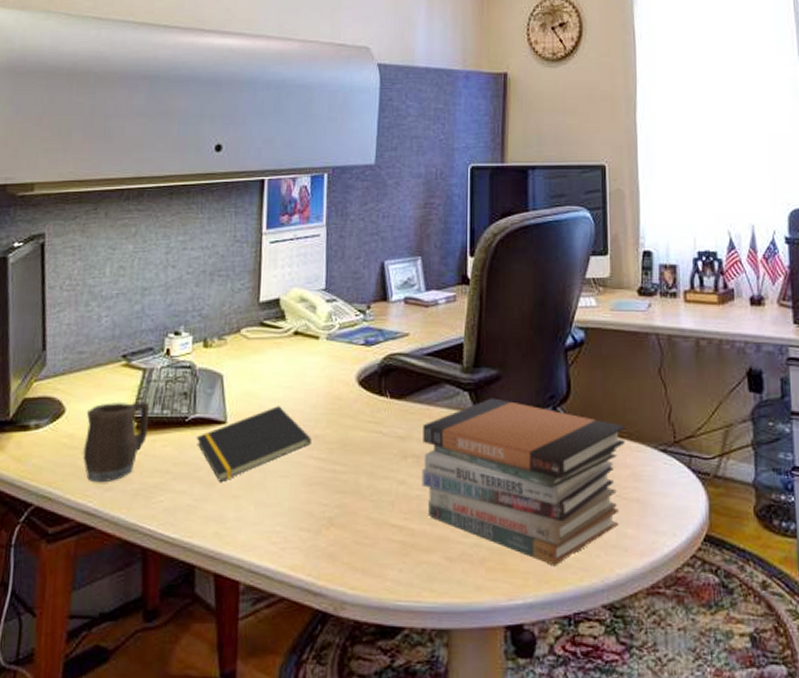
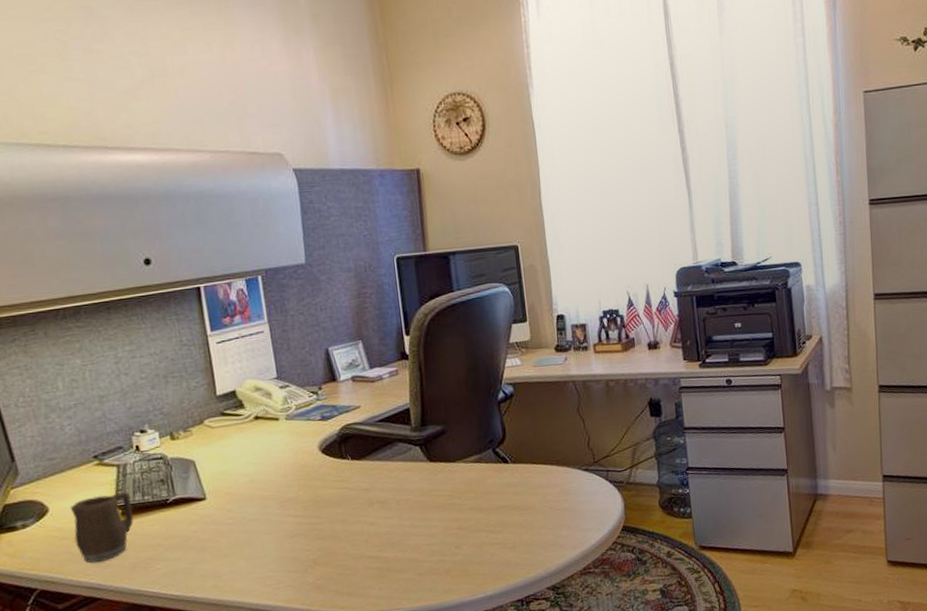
notepad: present [196,406,311,482] -> none [180,479,287,546]
book stack: present [422,398,625,567] -> none [383,448,555,567]

